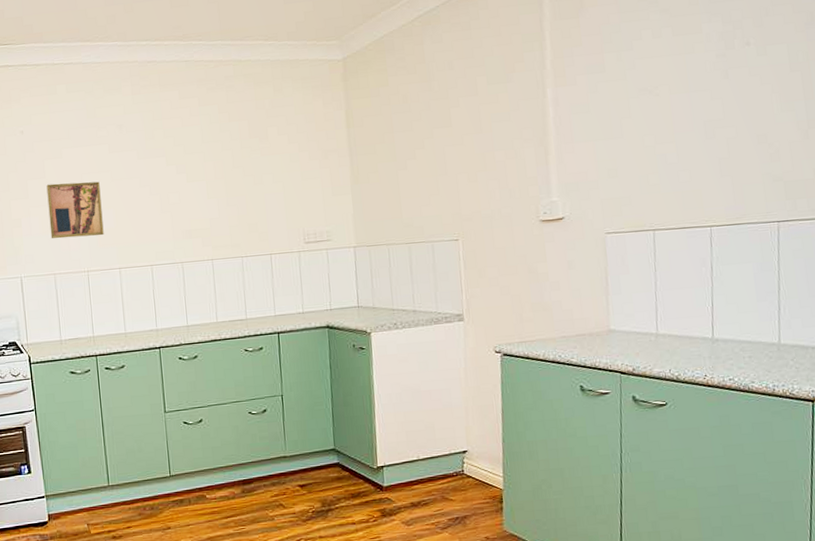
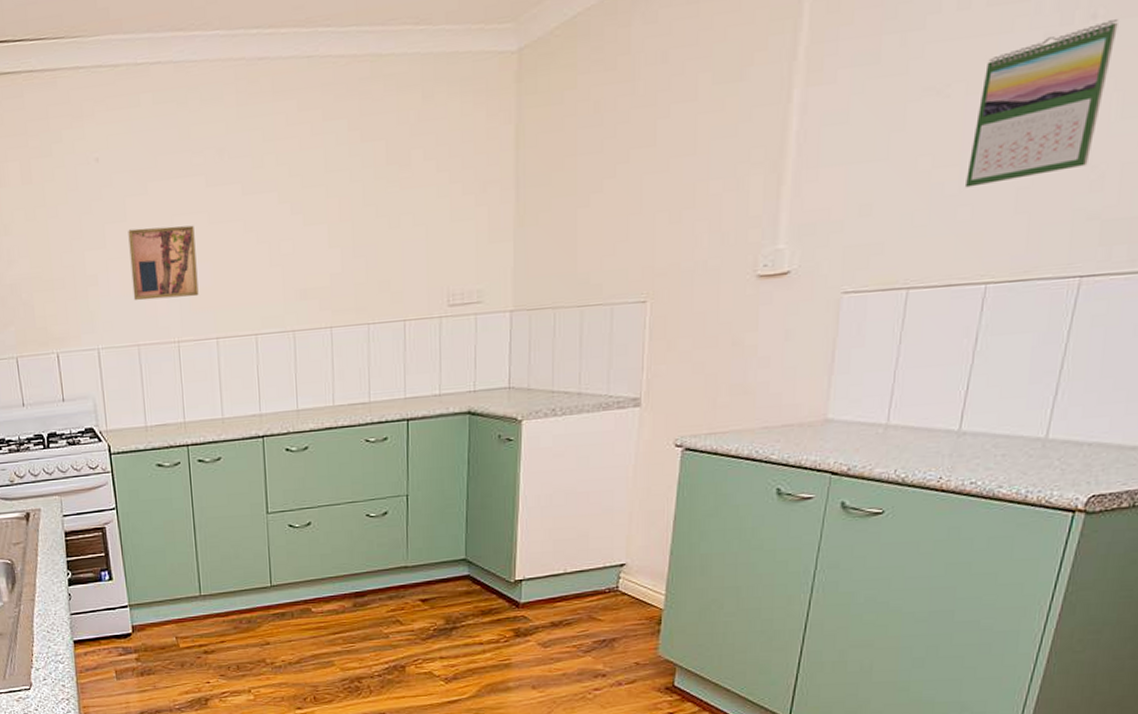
calendar: none [680,46,766,158] -> present [966,19,1118,188]

